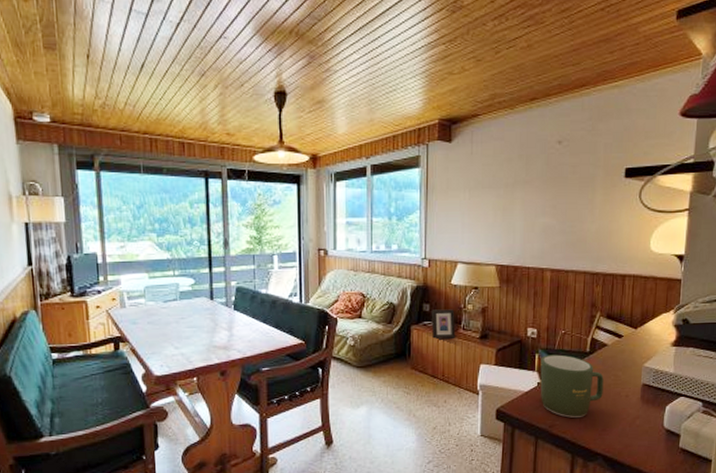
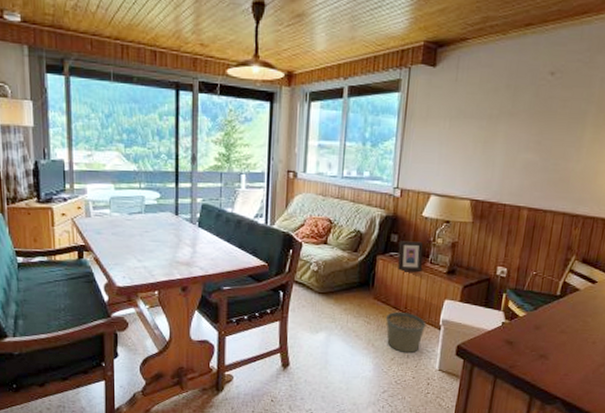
basket: none [424,379,465,421] -> present [385,311,426,354]
mug: present [540,354,604,418] -> none [504,295,572,360]

